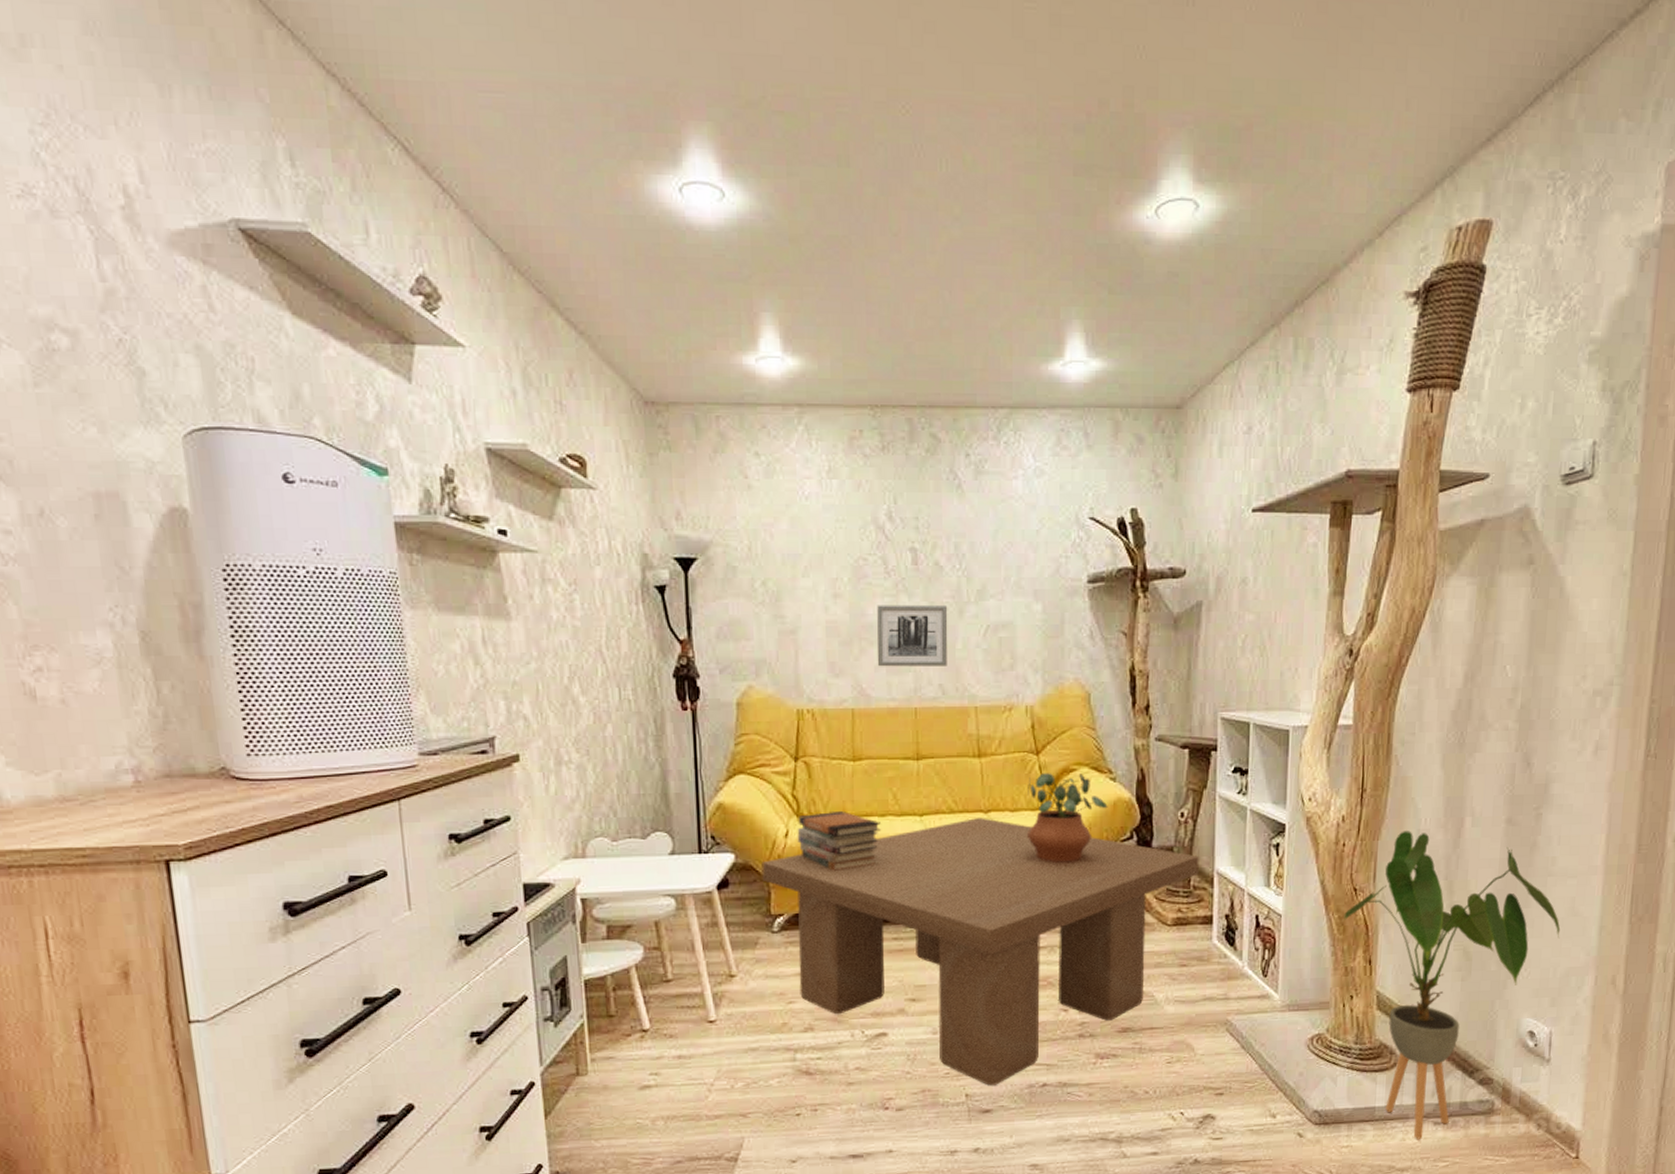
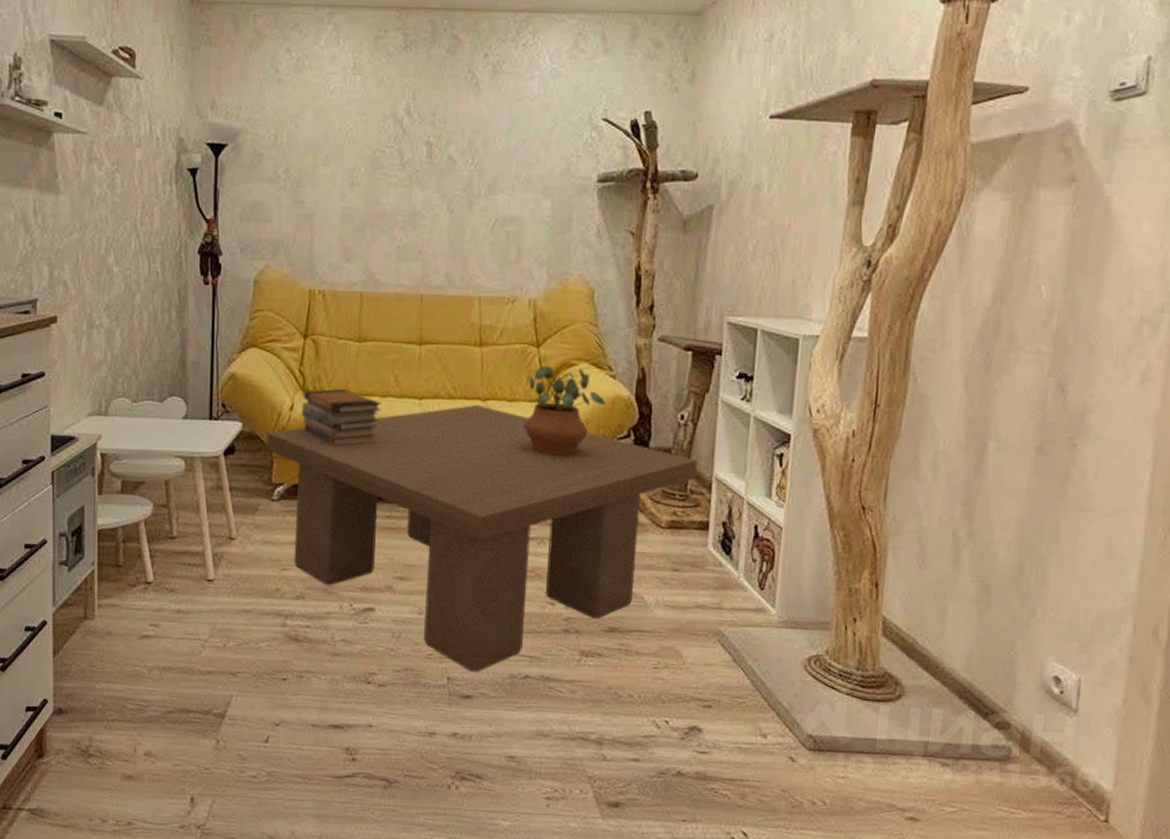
wall art: present [877,604,948,667] -> none [387,194,458,256]
house plant: present [1344,831,1561,1139] -> none [849,451,1095,779]

